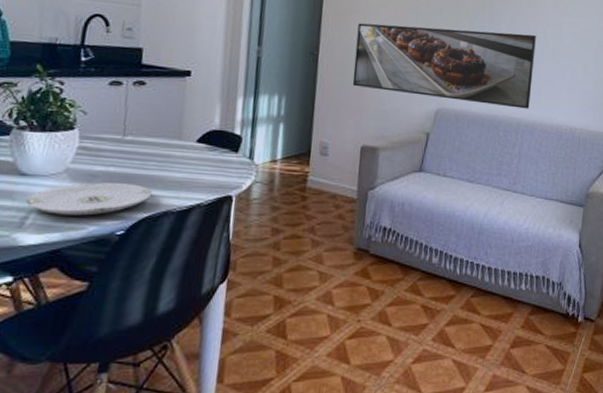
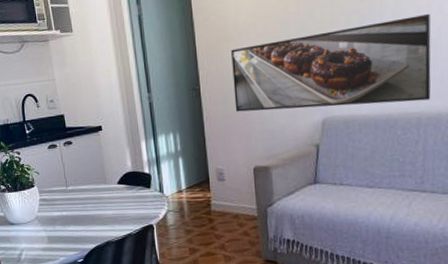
plate: present [26,182,153,216] -> none [18,223,95,251]

